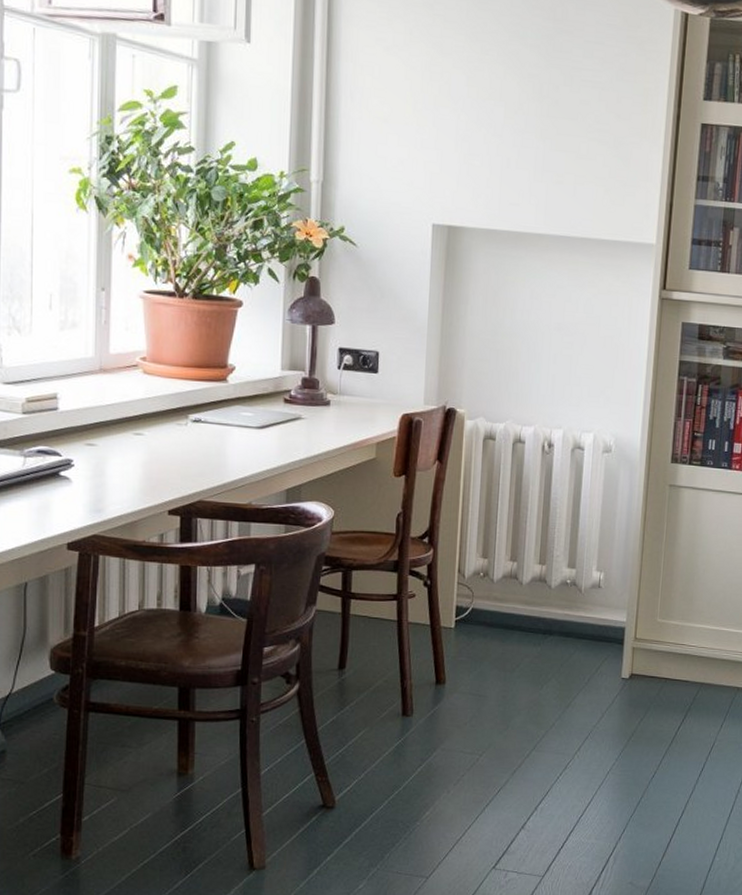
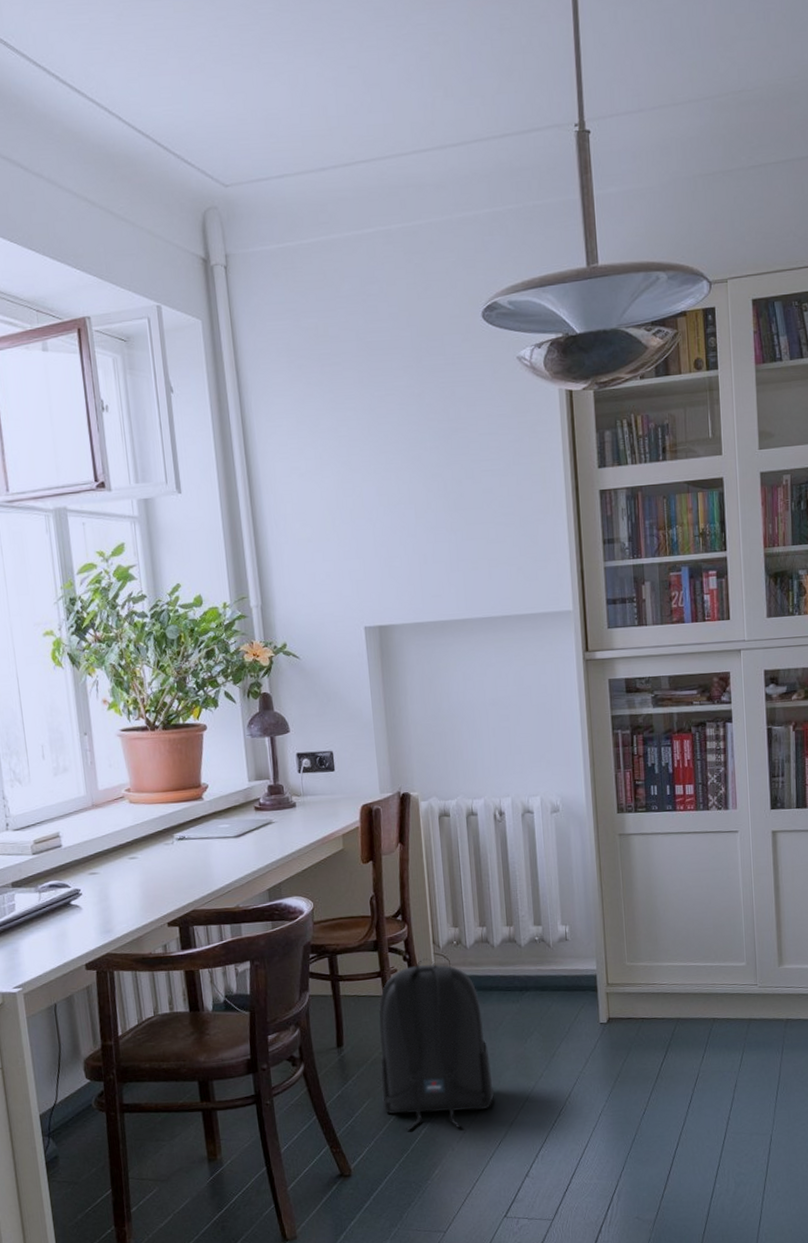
backpack: none [380,586,502,769] -> present [378,958,494,1130]

